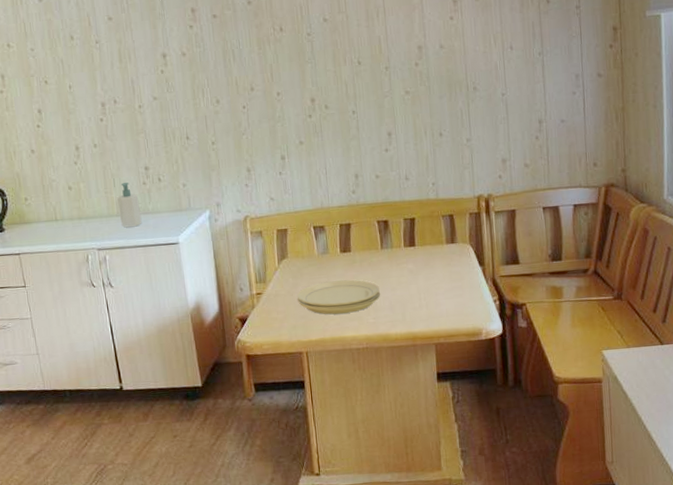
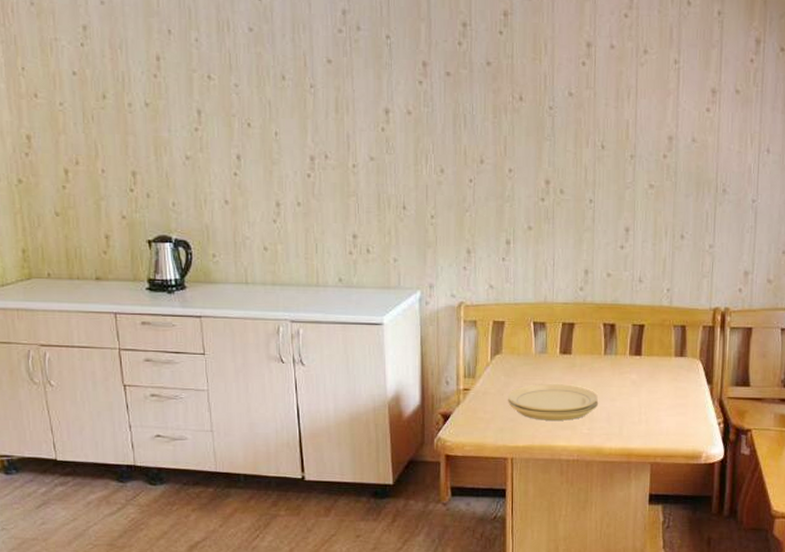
soap bottle: present [117,182,142,228] -> none [319,250,344,301]

